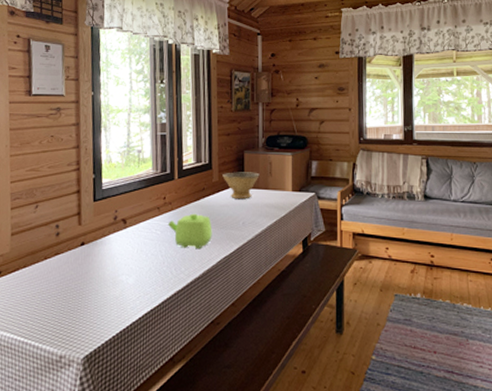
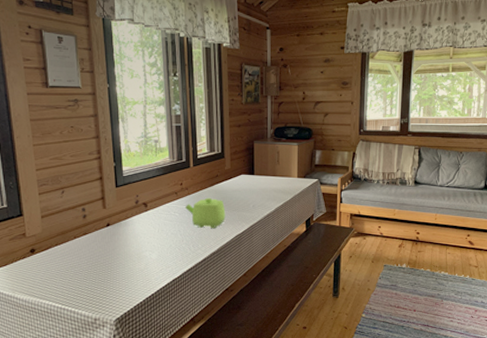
bowl: present [222,172,260,200] -> none [234,160,268,185]

